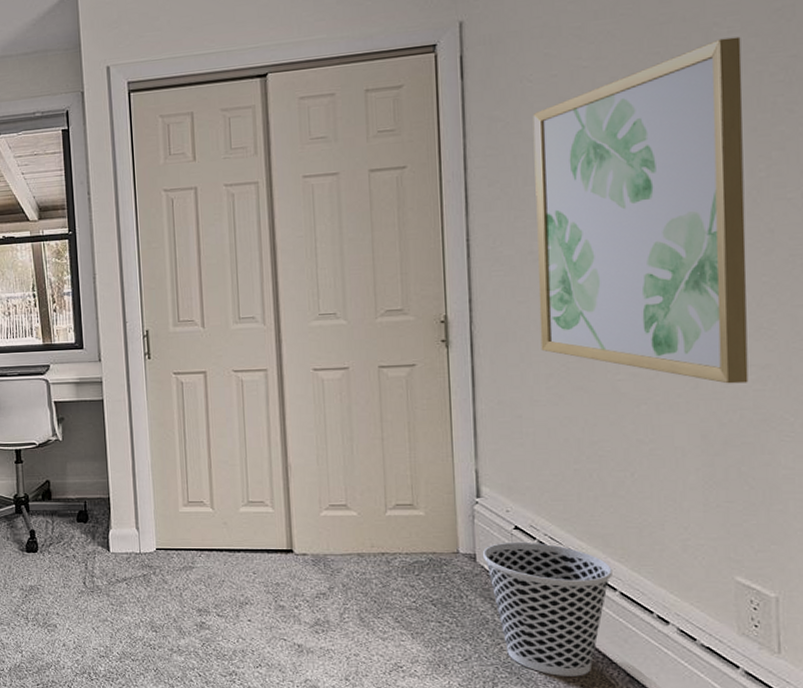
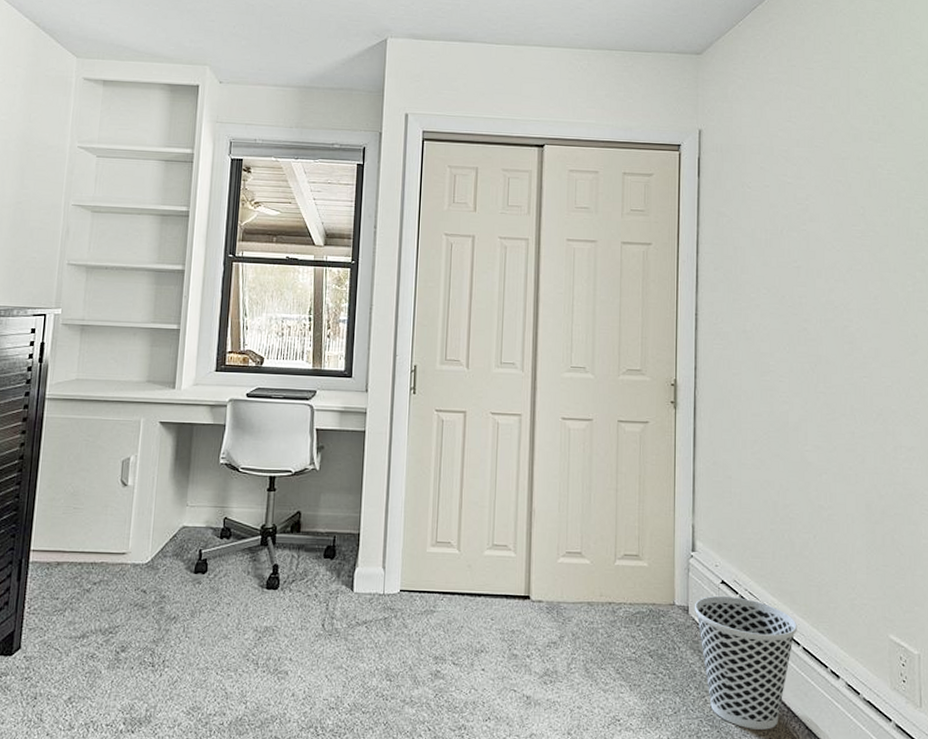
wall art: present [532,36,749,384] -> none [749,178,900,462]

